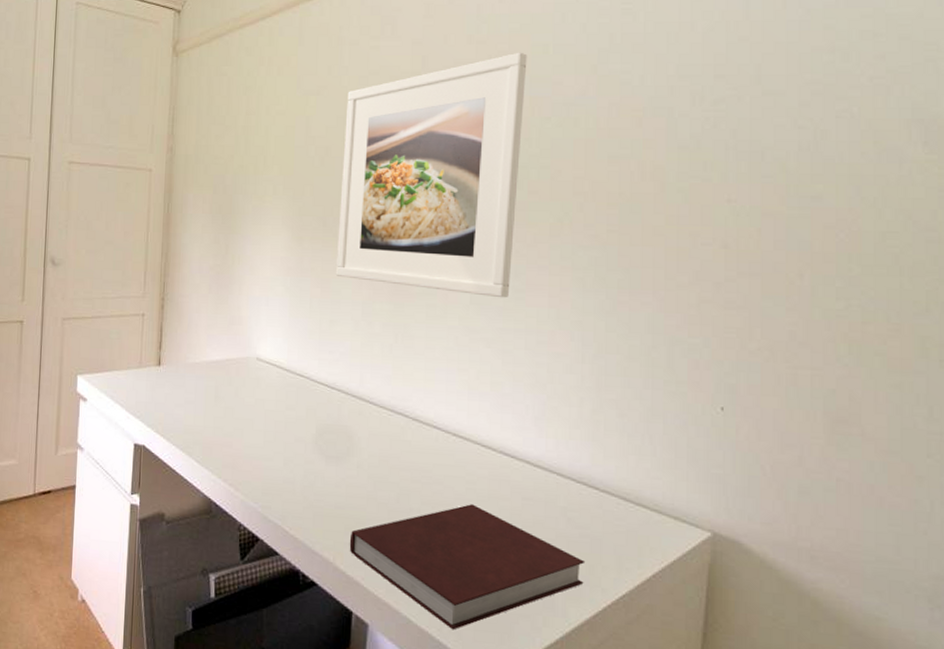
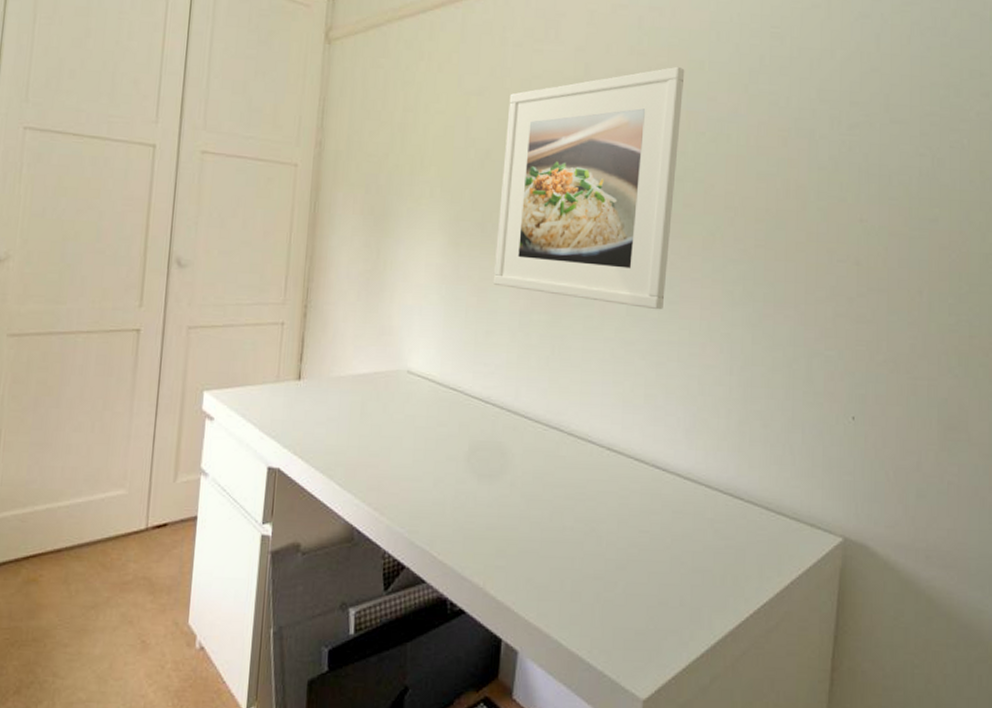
notebook: present [349,504,586,630] -> none [500,519,730,651]

